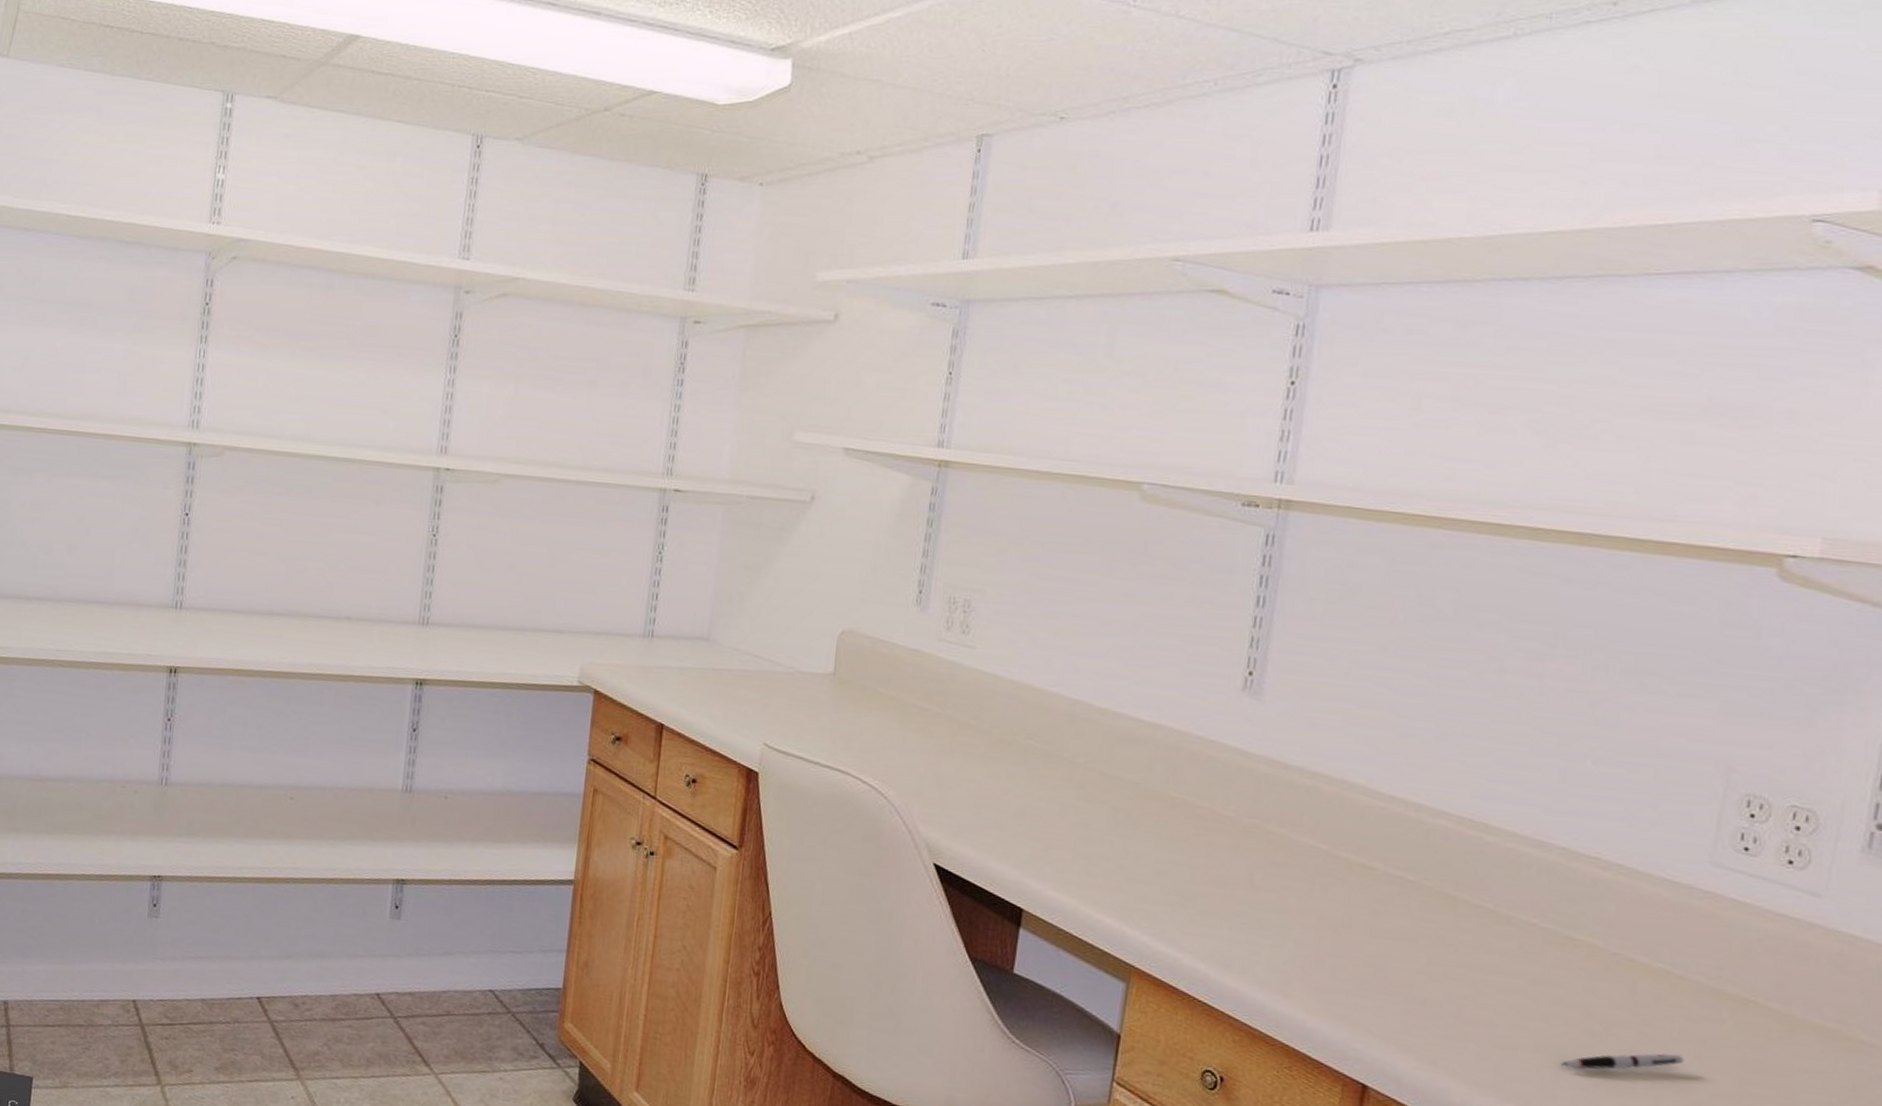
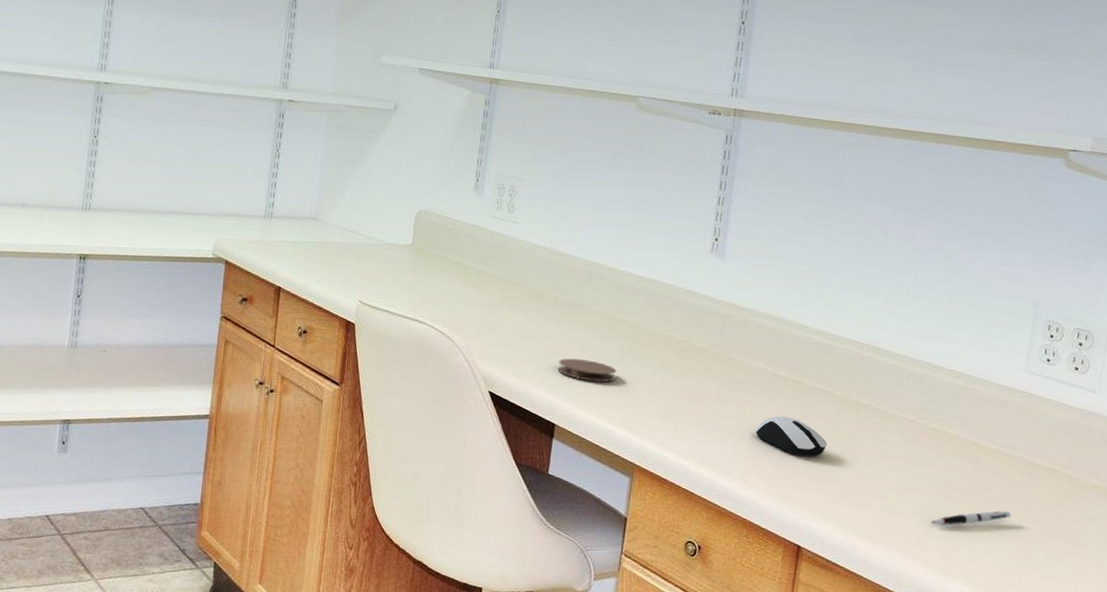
coaster: none [1026,824,1108,858] -> present [557,358,616,383]
computer mouse: none [1302,910,1408,967] -> present [754,416,828,457]

